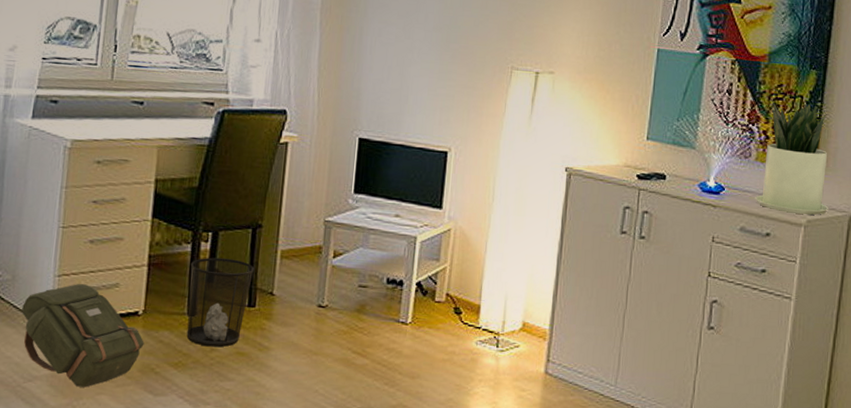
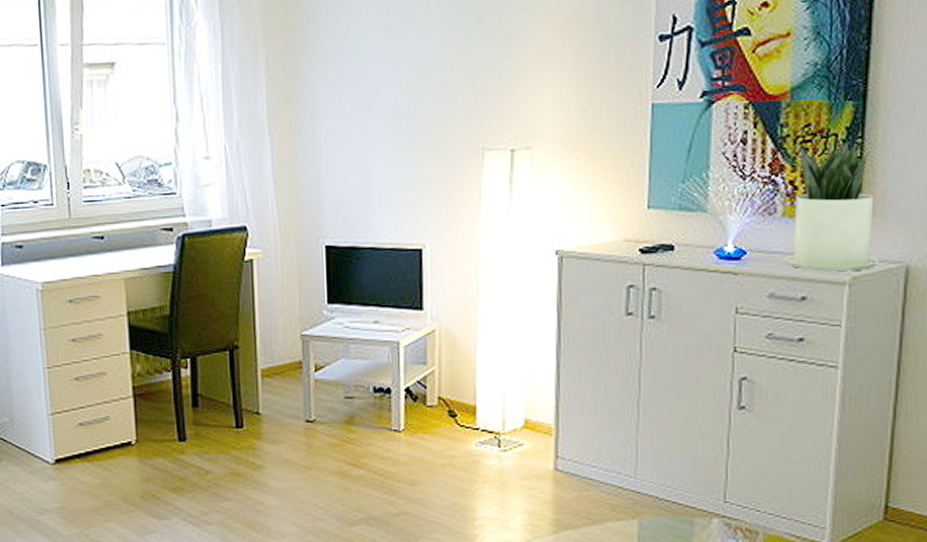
backpack: present [22,284,144,388] -> none [24,420,142,517]
waste bin: present [186,257,255,347] -> none [174,382,237,470]

